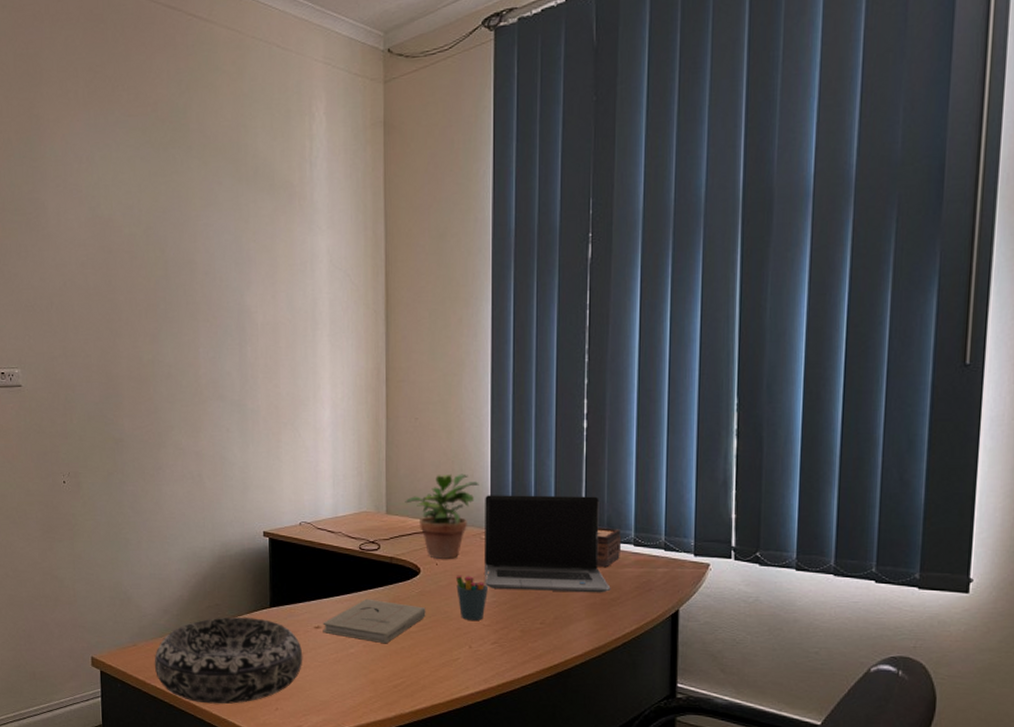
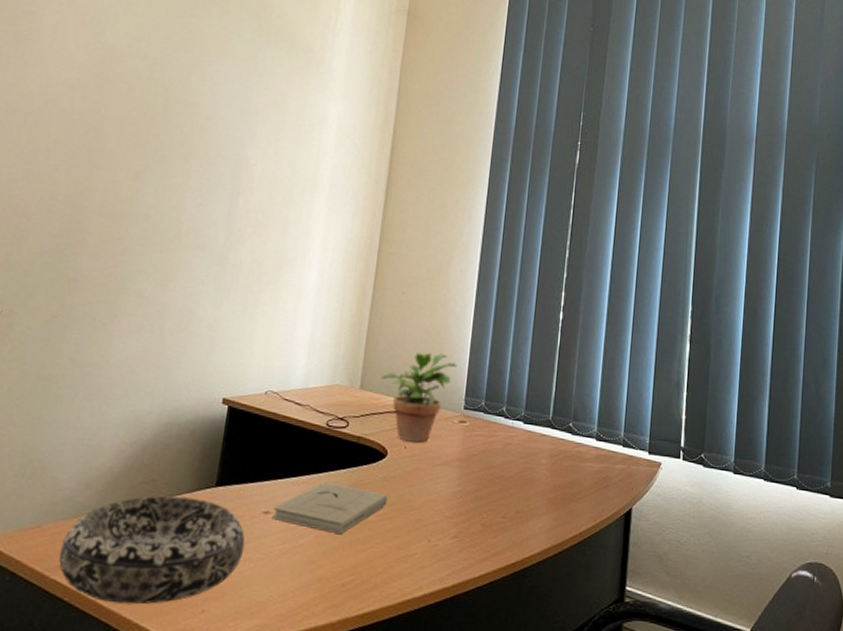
pen holder: present [456,570,490,620] -> none [422,457,458,511]
laptop computer: present [485,495,611,593] -> none [452,377,572,488]
tissue box: present [597,527,622,568] -> none [561,419,586,461]

